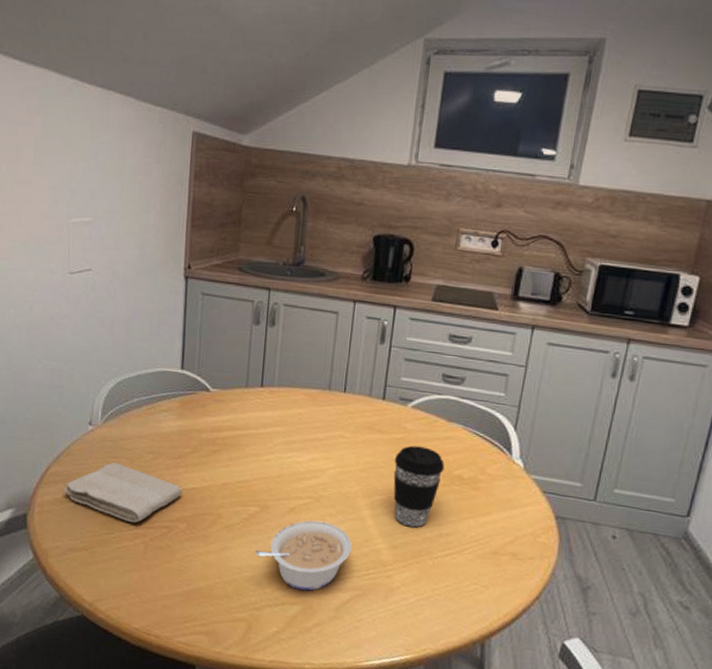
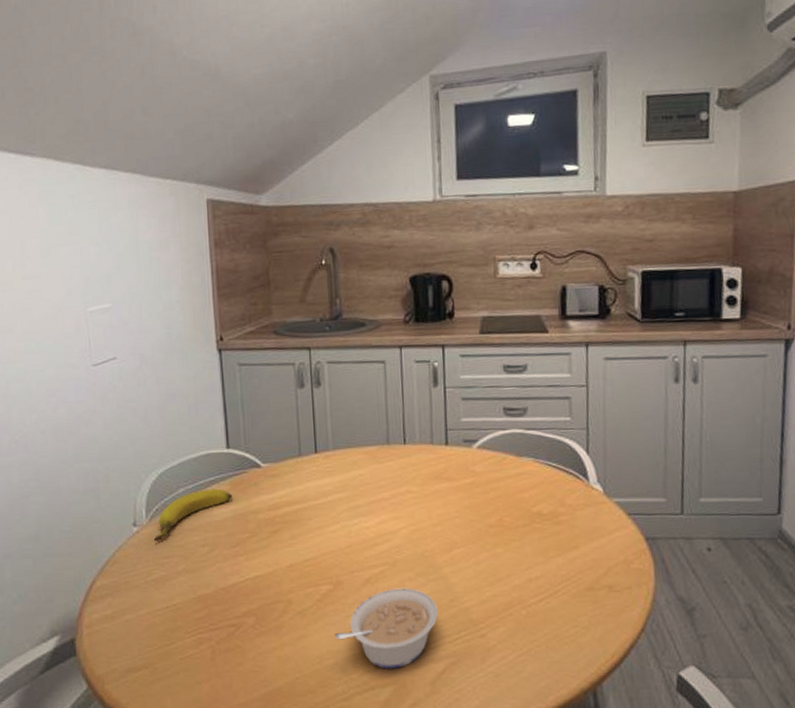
washcloth: present [63,462,183,523] -> none [113,563,246,628]
banana: none [105,403,181,442] -> present [153,488,232,541]
coffee cup: present [393,445,445,528] -> none [468,488,522,577]

